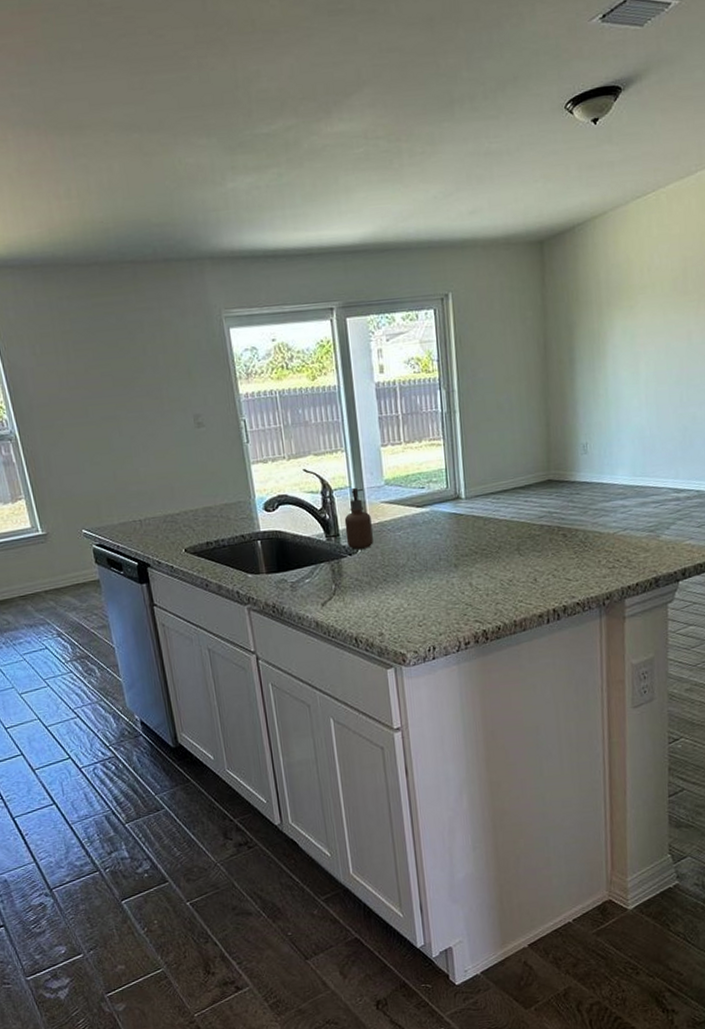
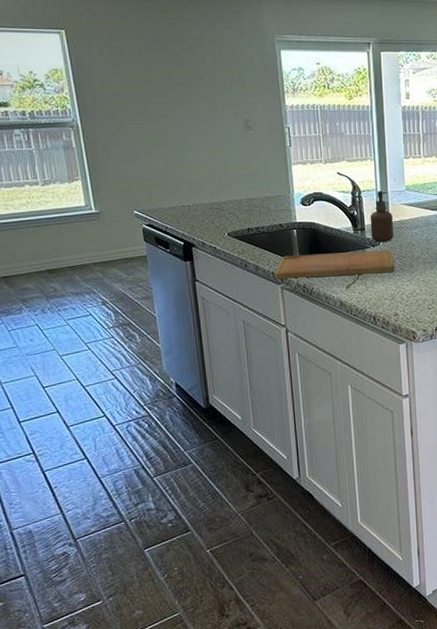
cutting board: none [238,558,377,600] -> present [273,249,395,280]

